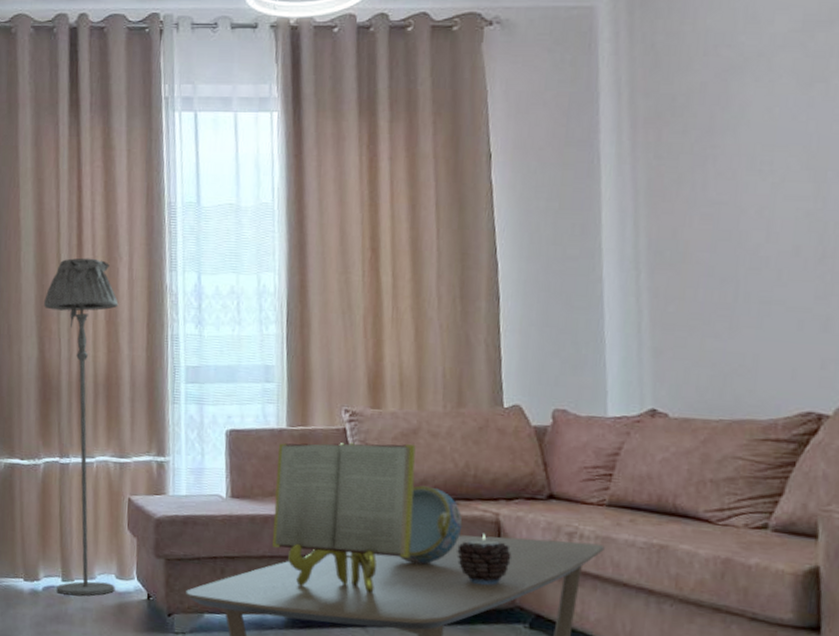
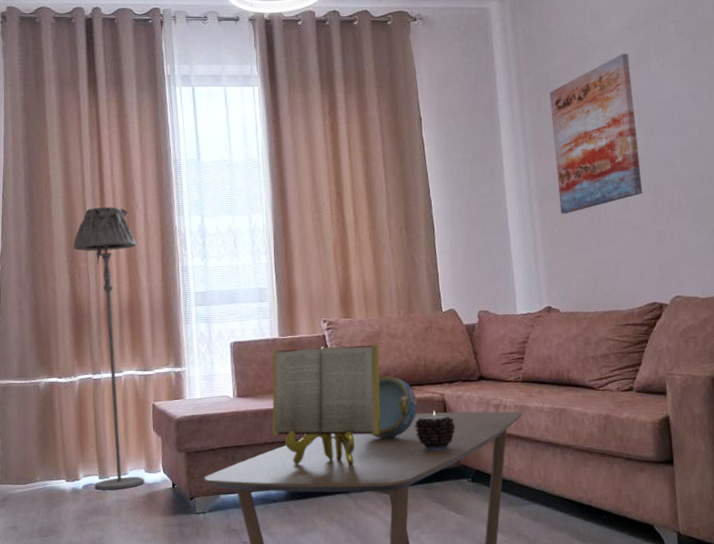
wall art: none [674,67,805,287] -> present [549,53,643,214]

